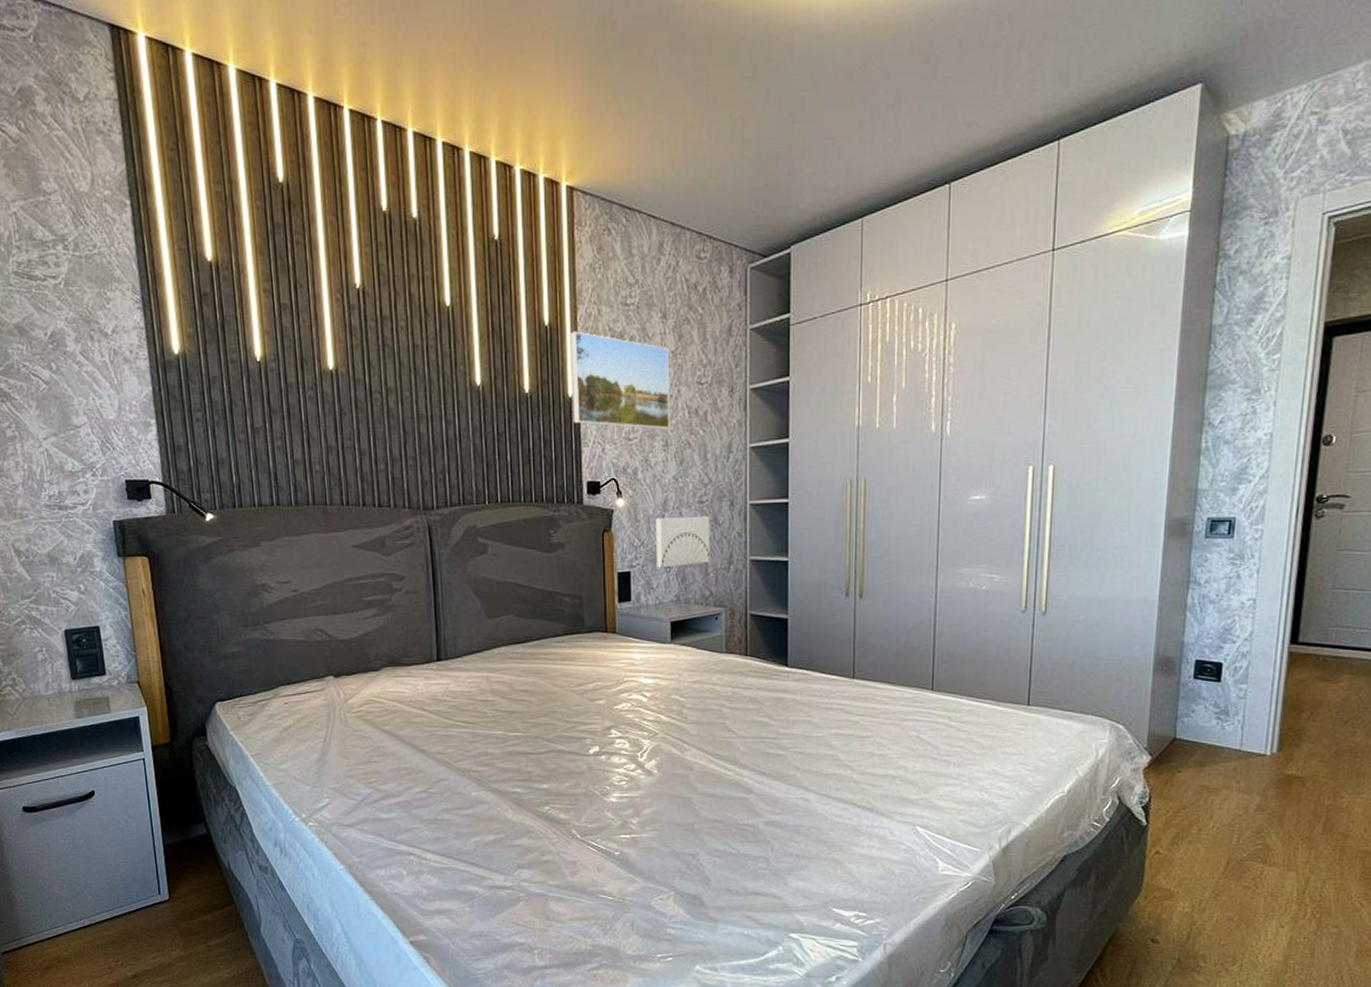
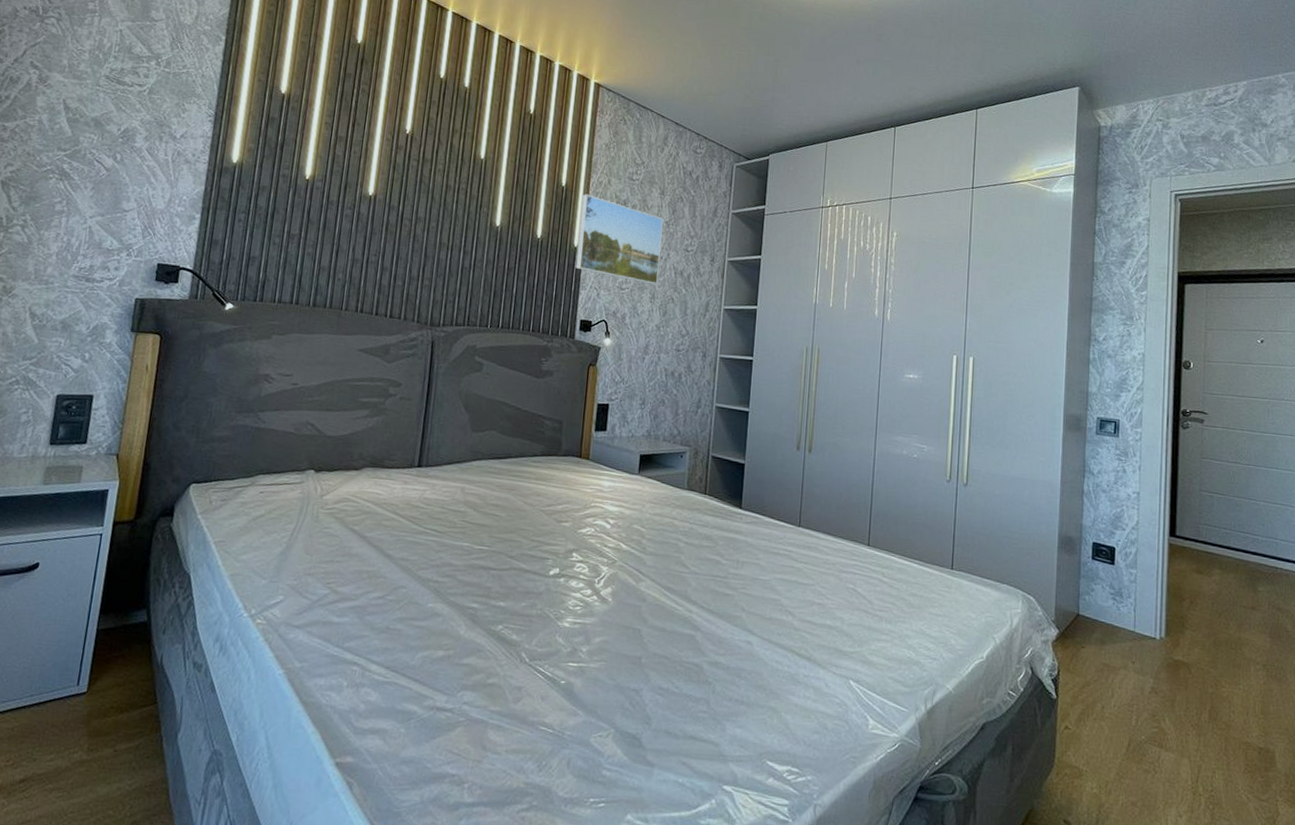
wall art: present [656,515,711,568] -> none [633,359,684,405]

